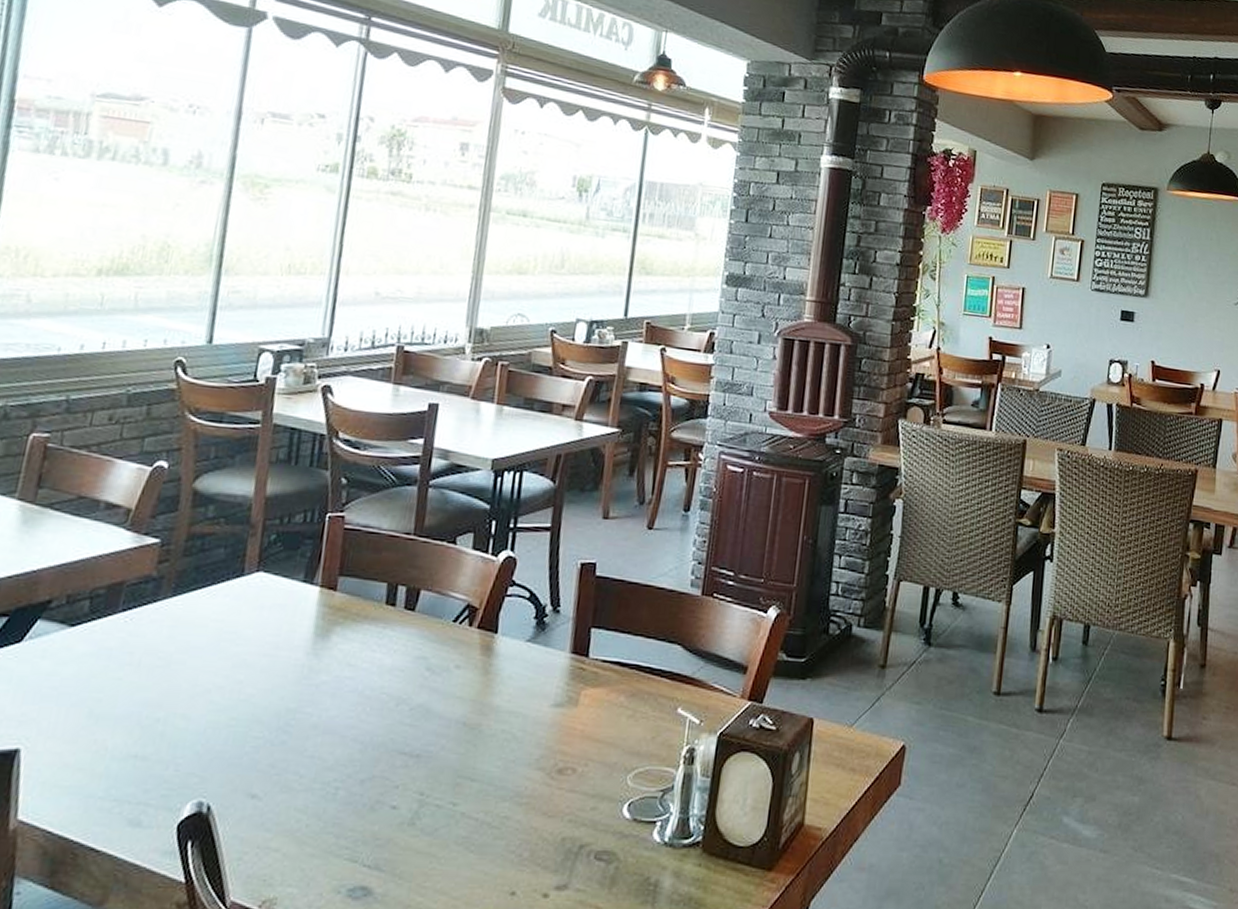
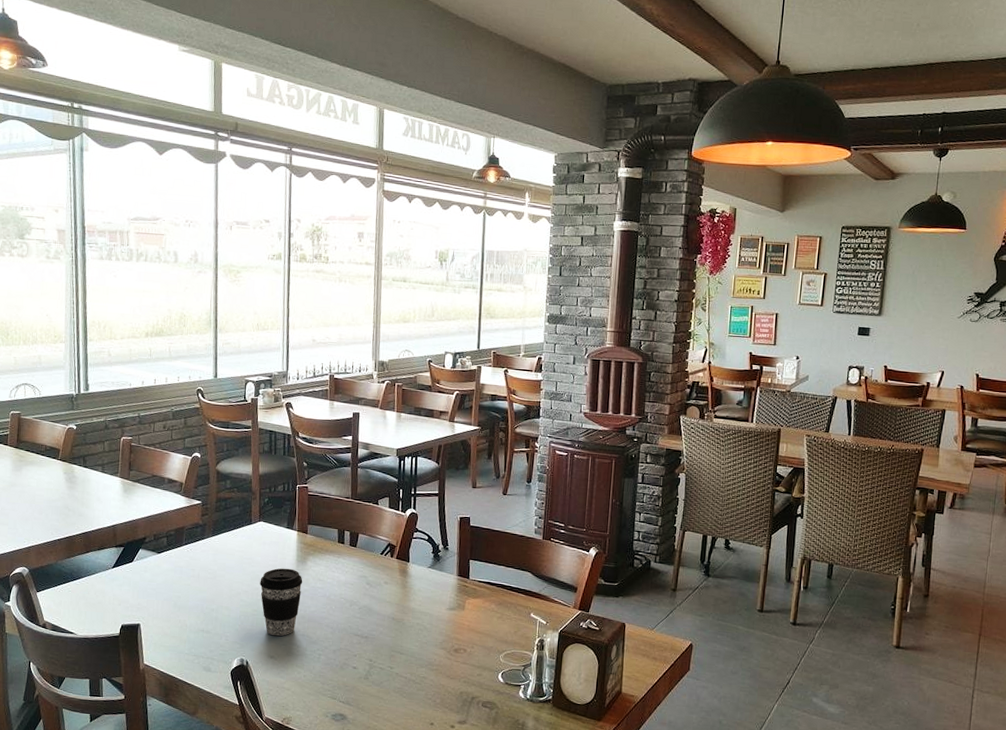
coffee cup: none [246,646,321,761] -> present [260,568,303,636]

